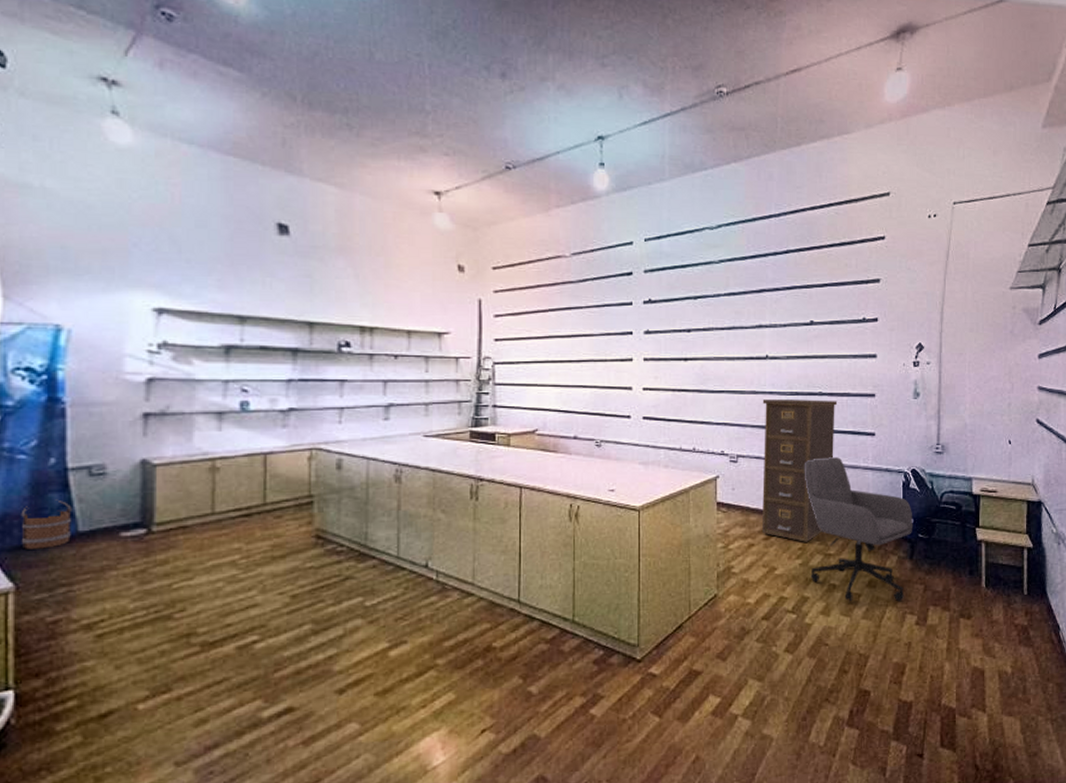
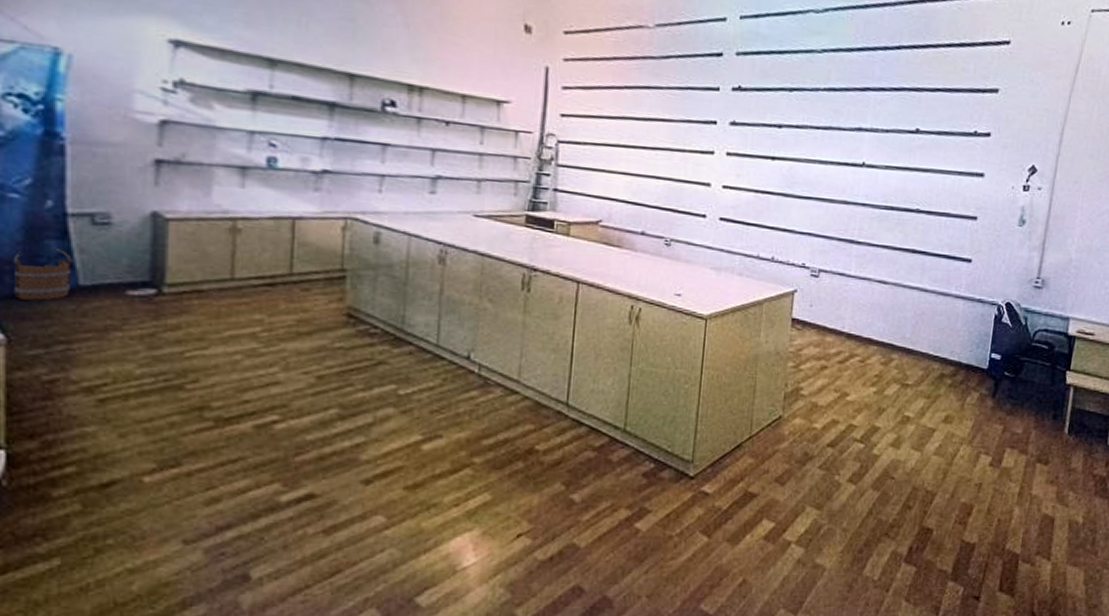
filing cabinet: present [761,400,838,542] -> none [836,211,935,370]
office chair: present [804,457,913,602] -> none [884,280,1001,440]

